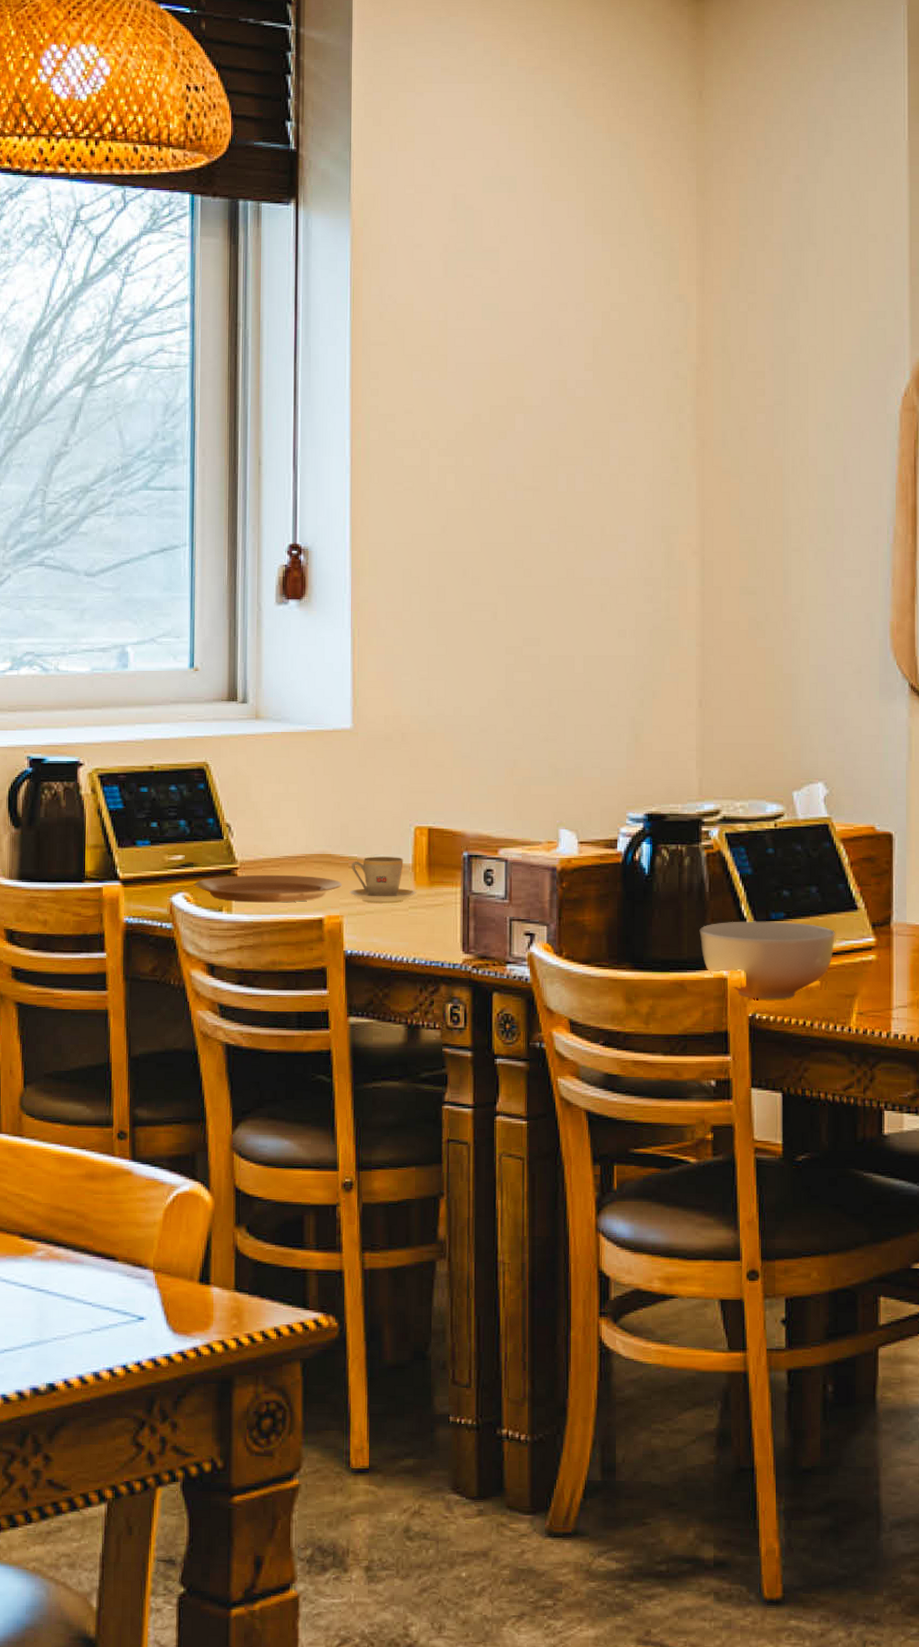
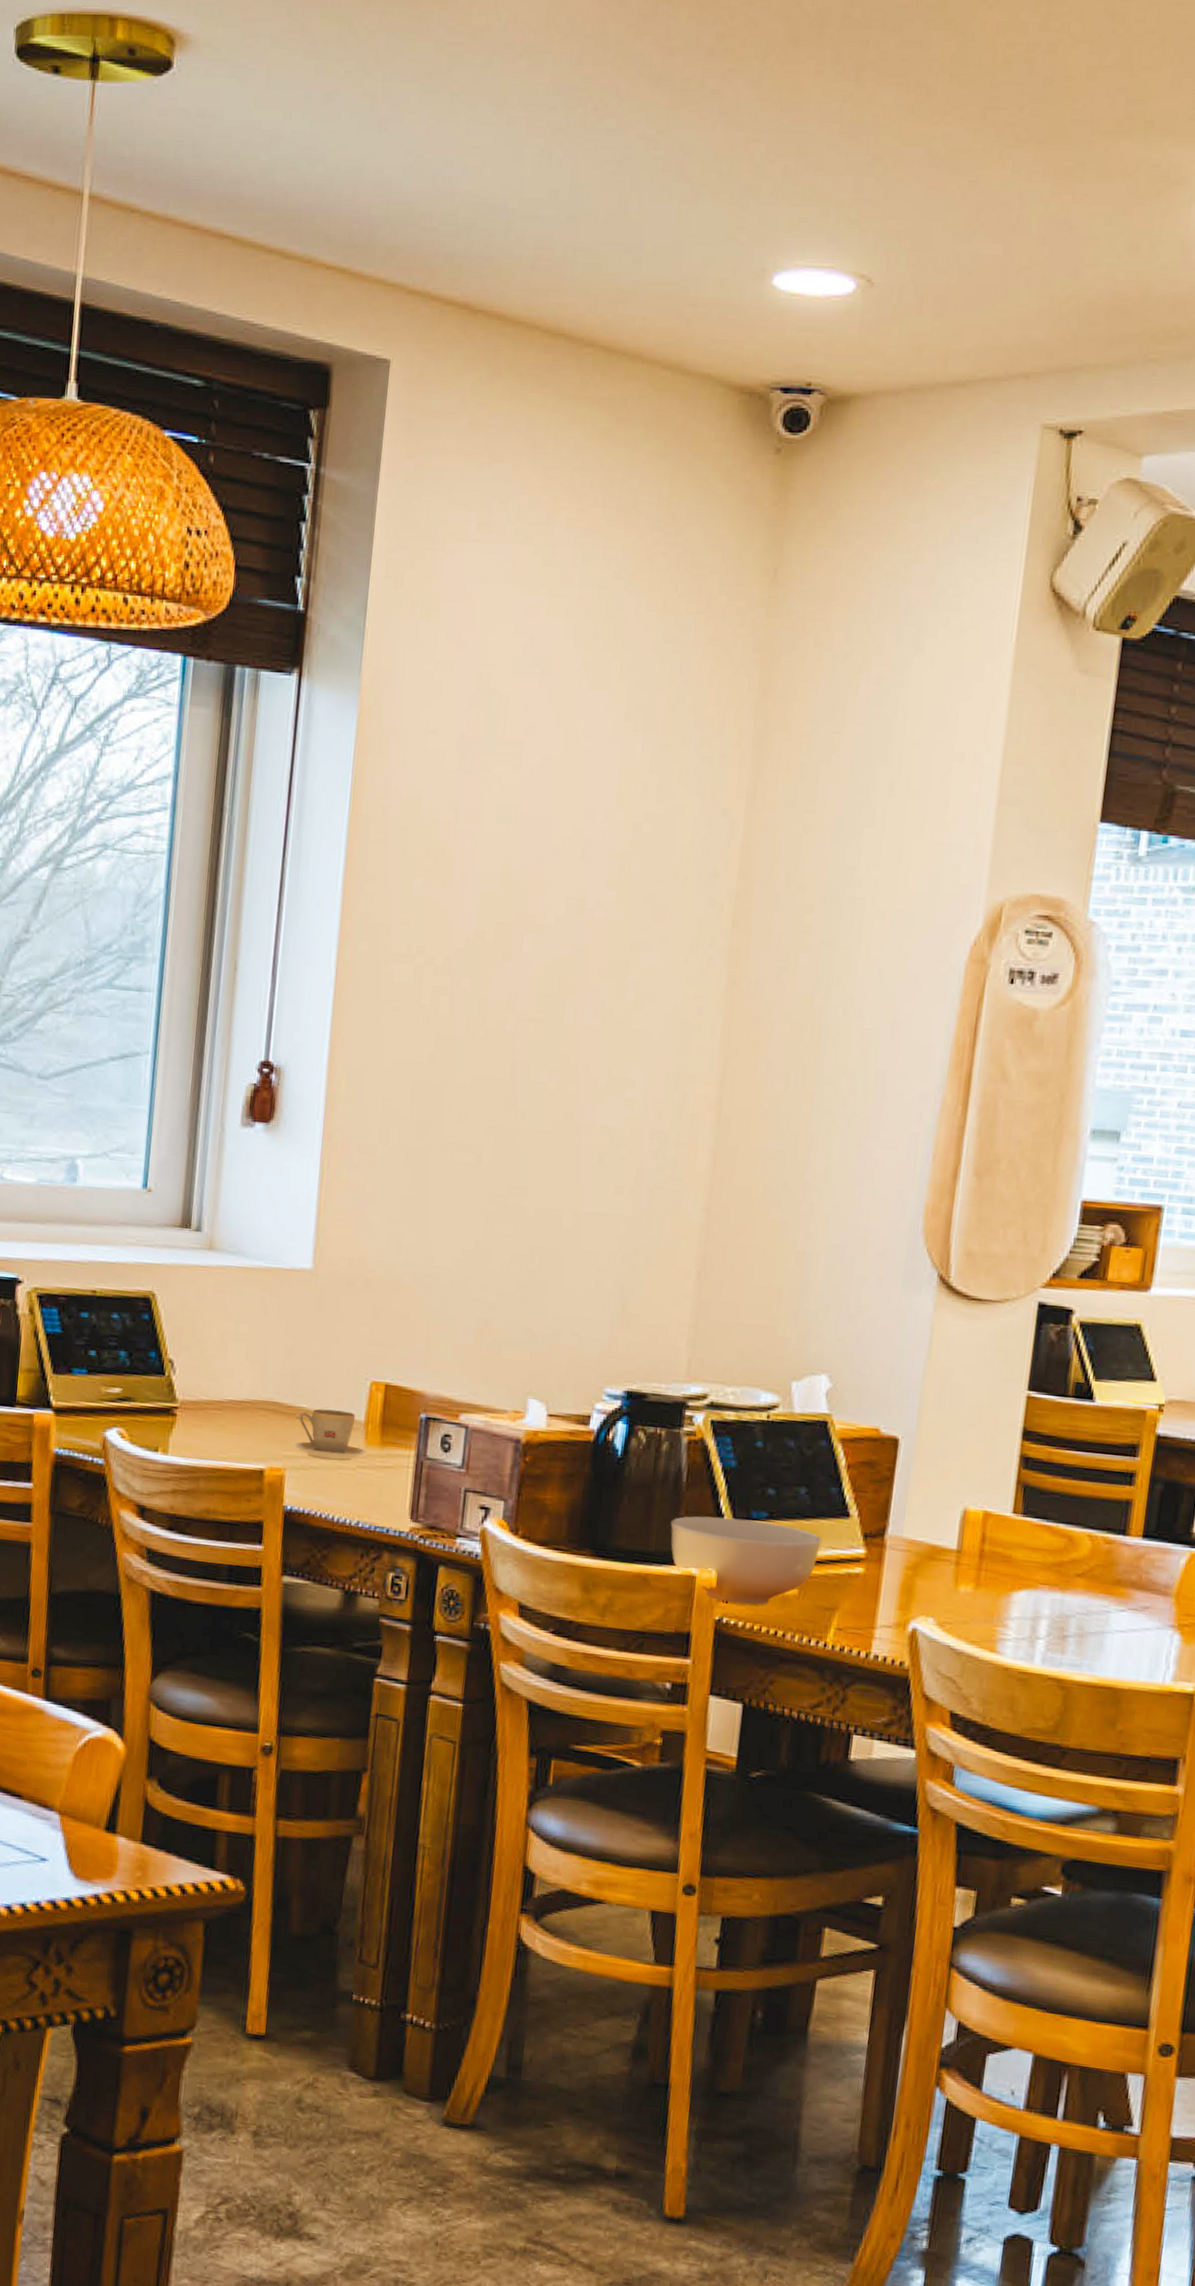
plate: present [194,874,342,903] -> none [130,1414,287,1450]

